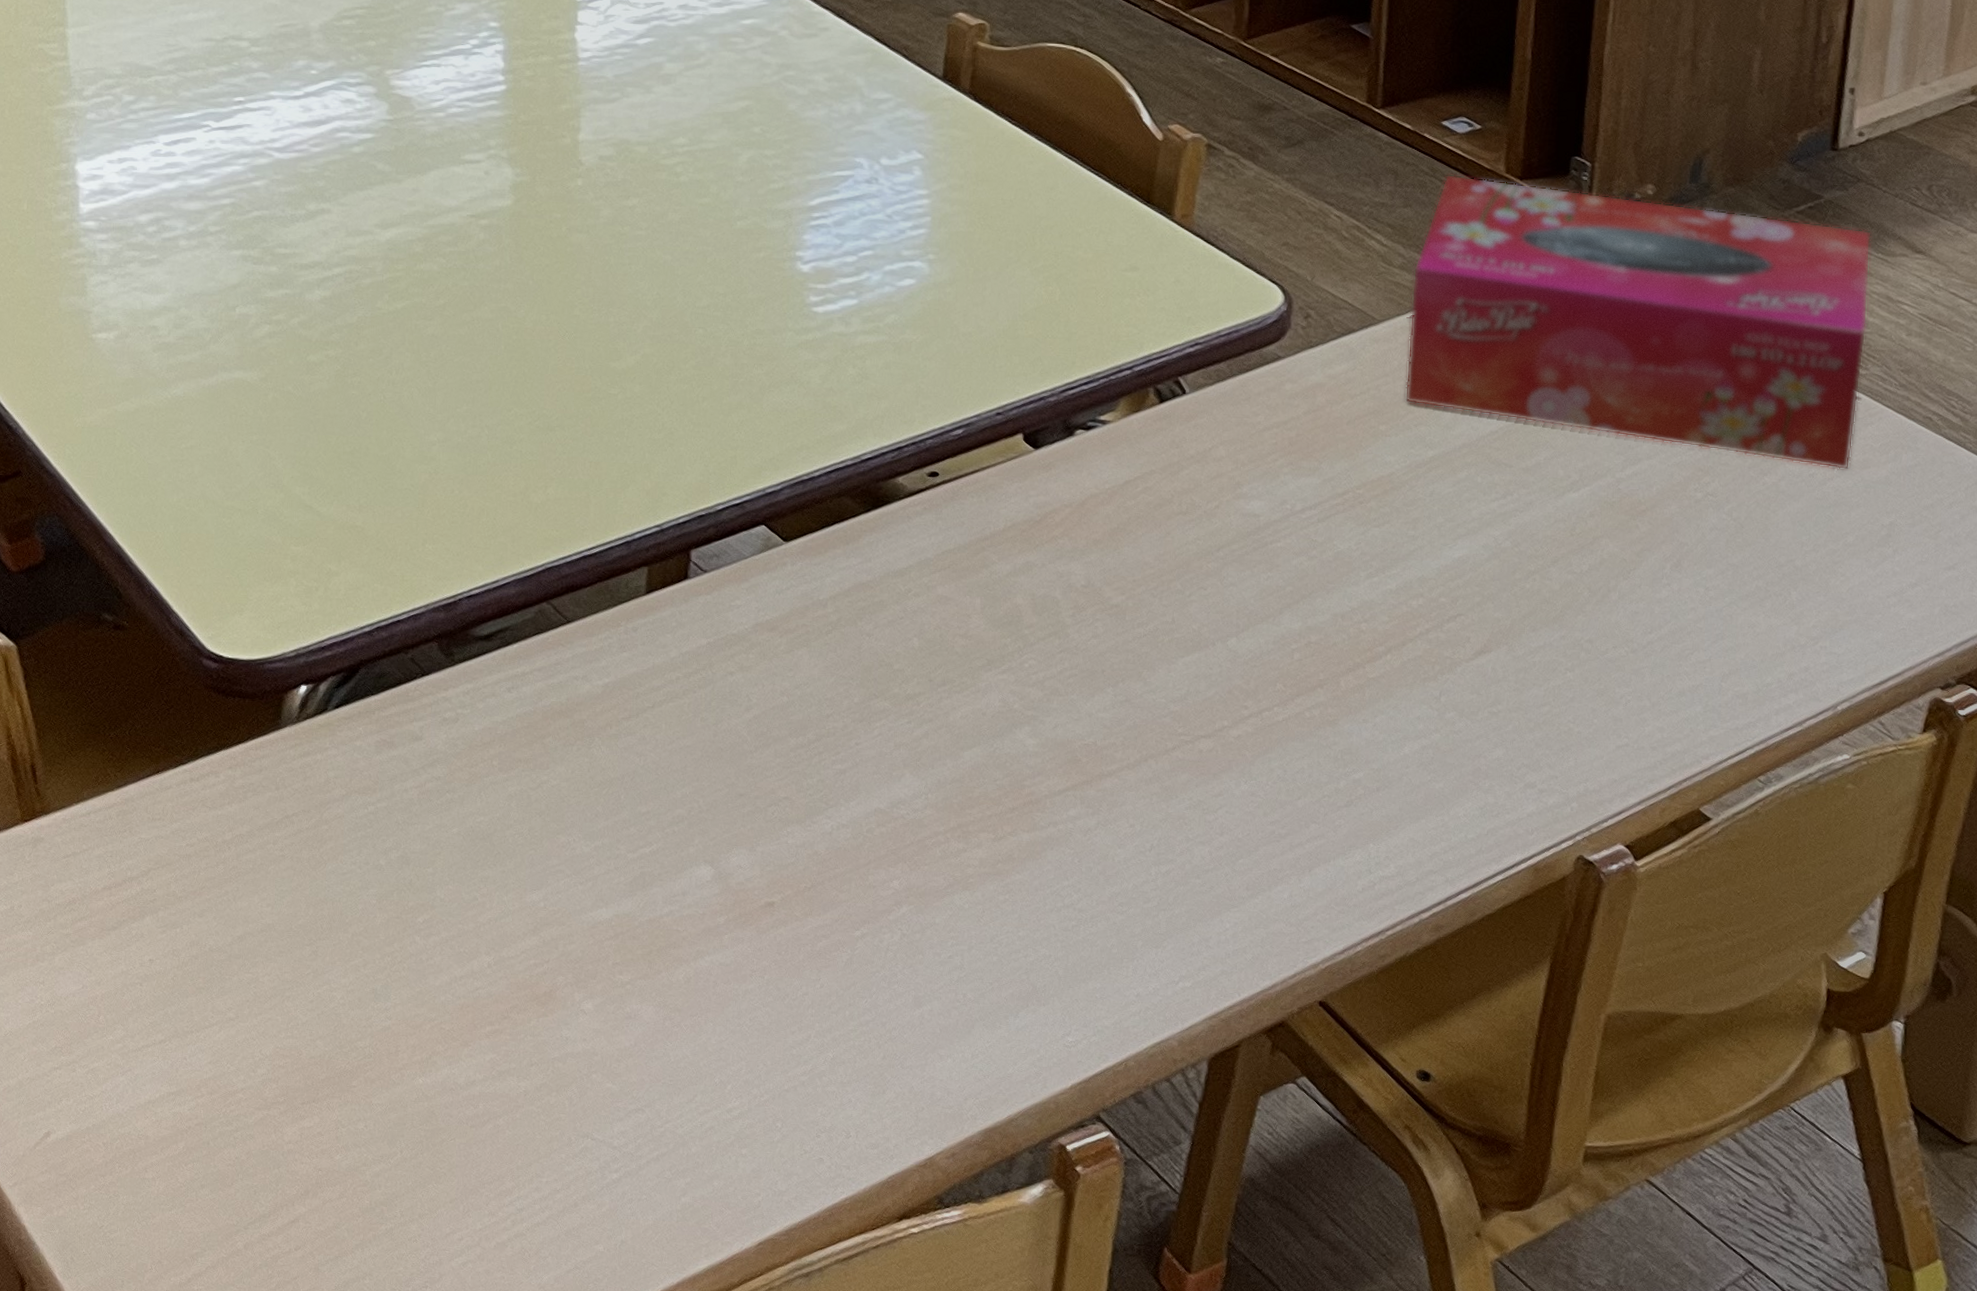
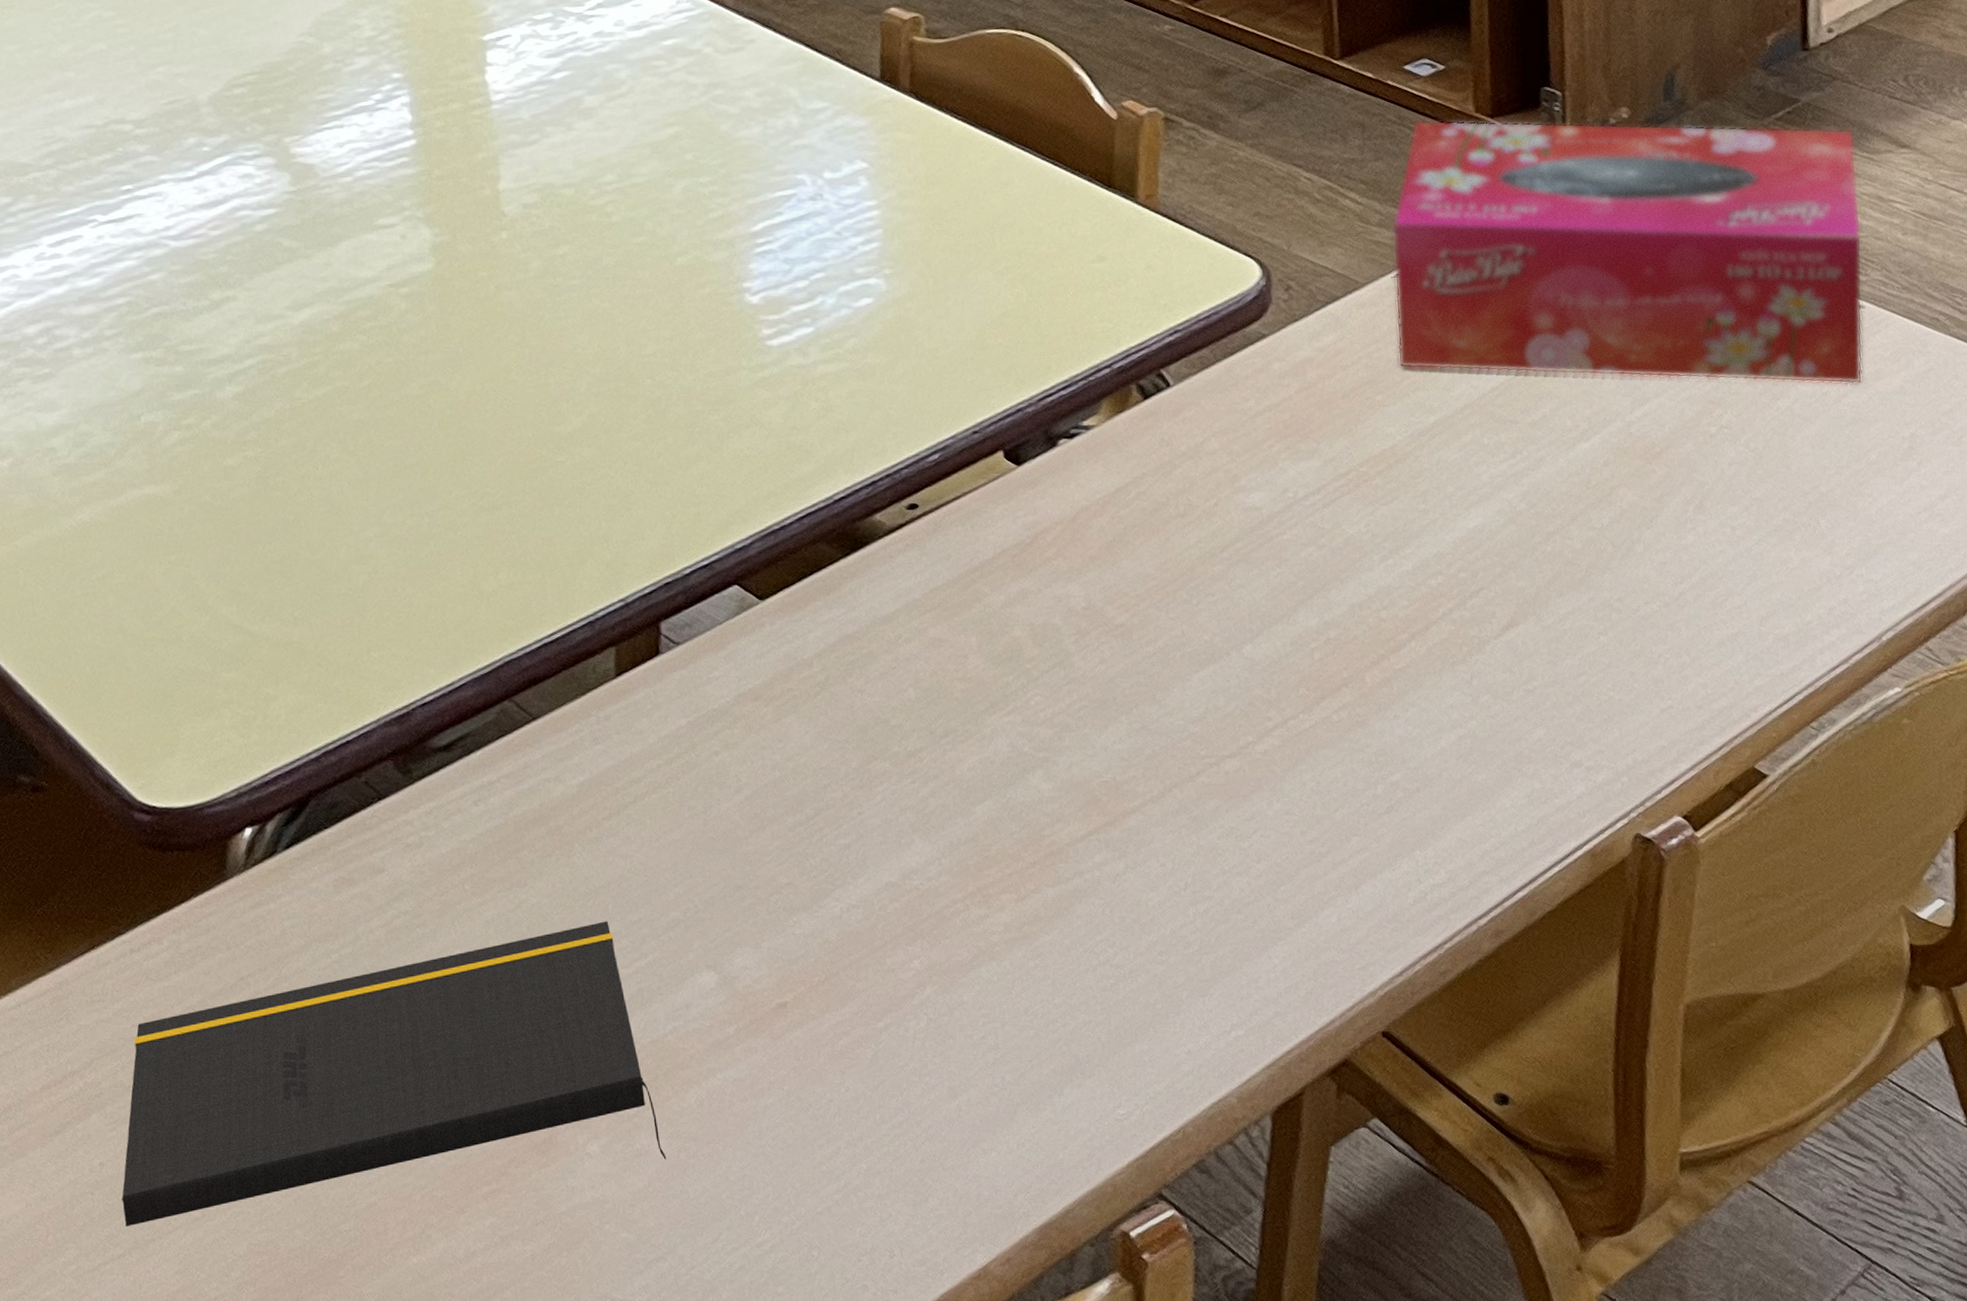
notepad: none [166,809,653,1025] -> present [122,921,667,1226]

